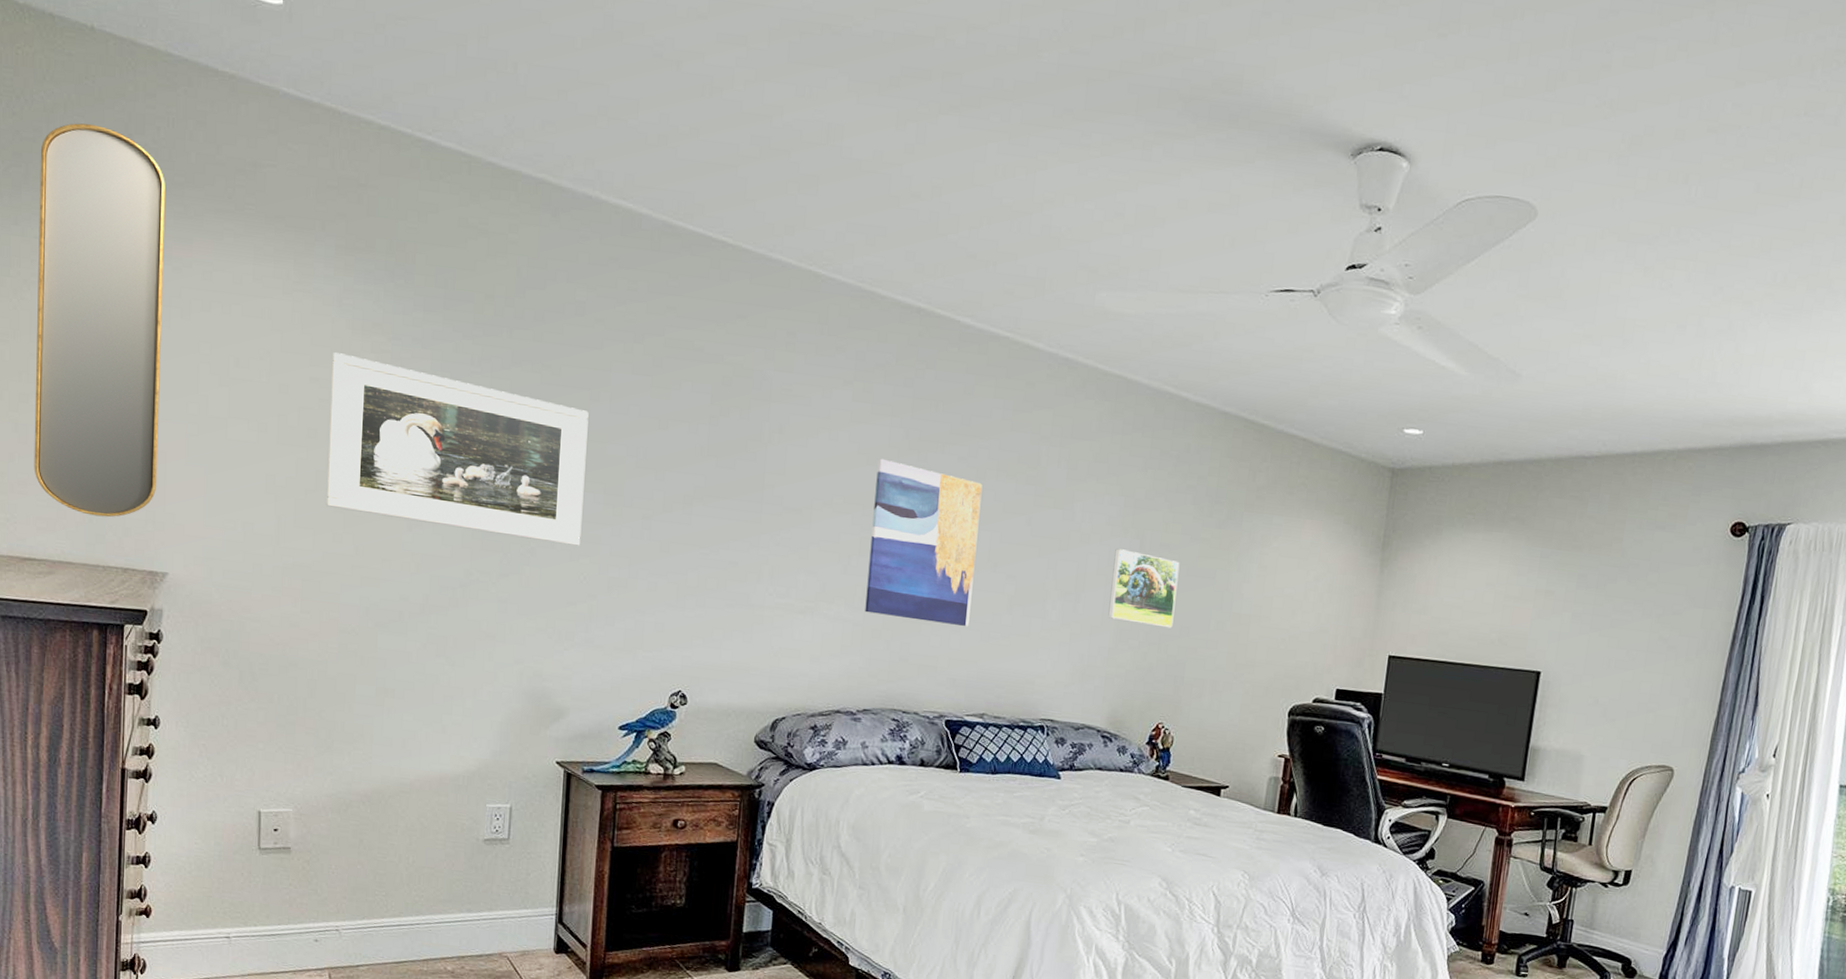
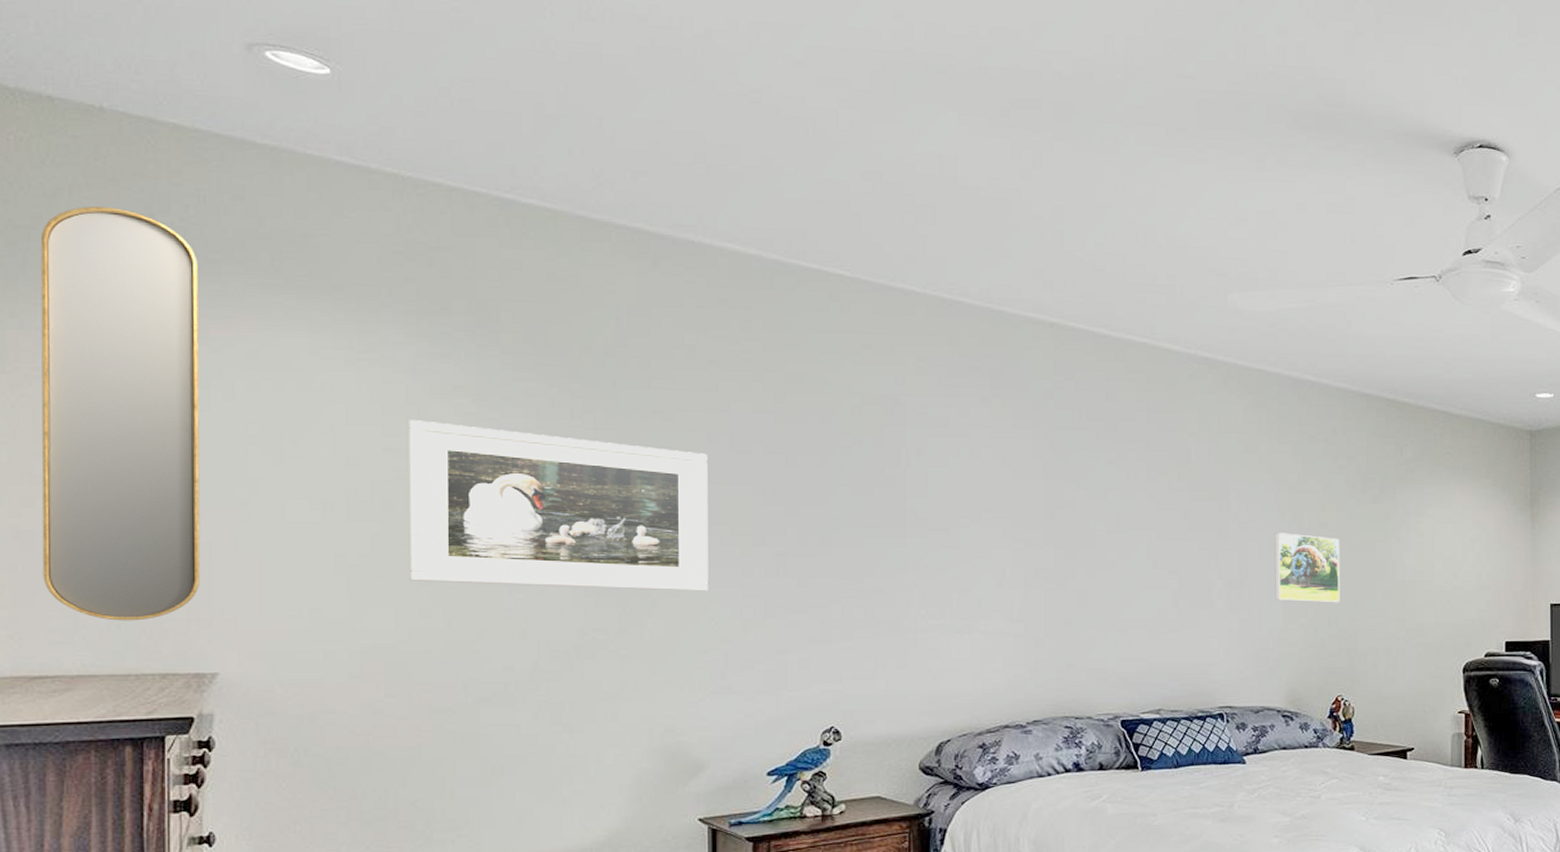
wall art: present [865,458,983,627] -> none [1024,470,1135,626]

